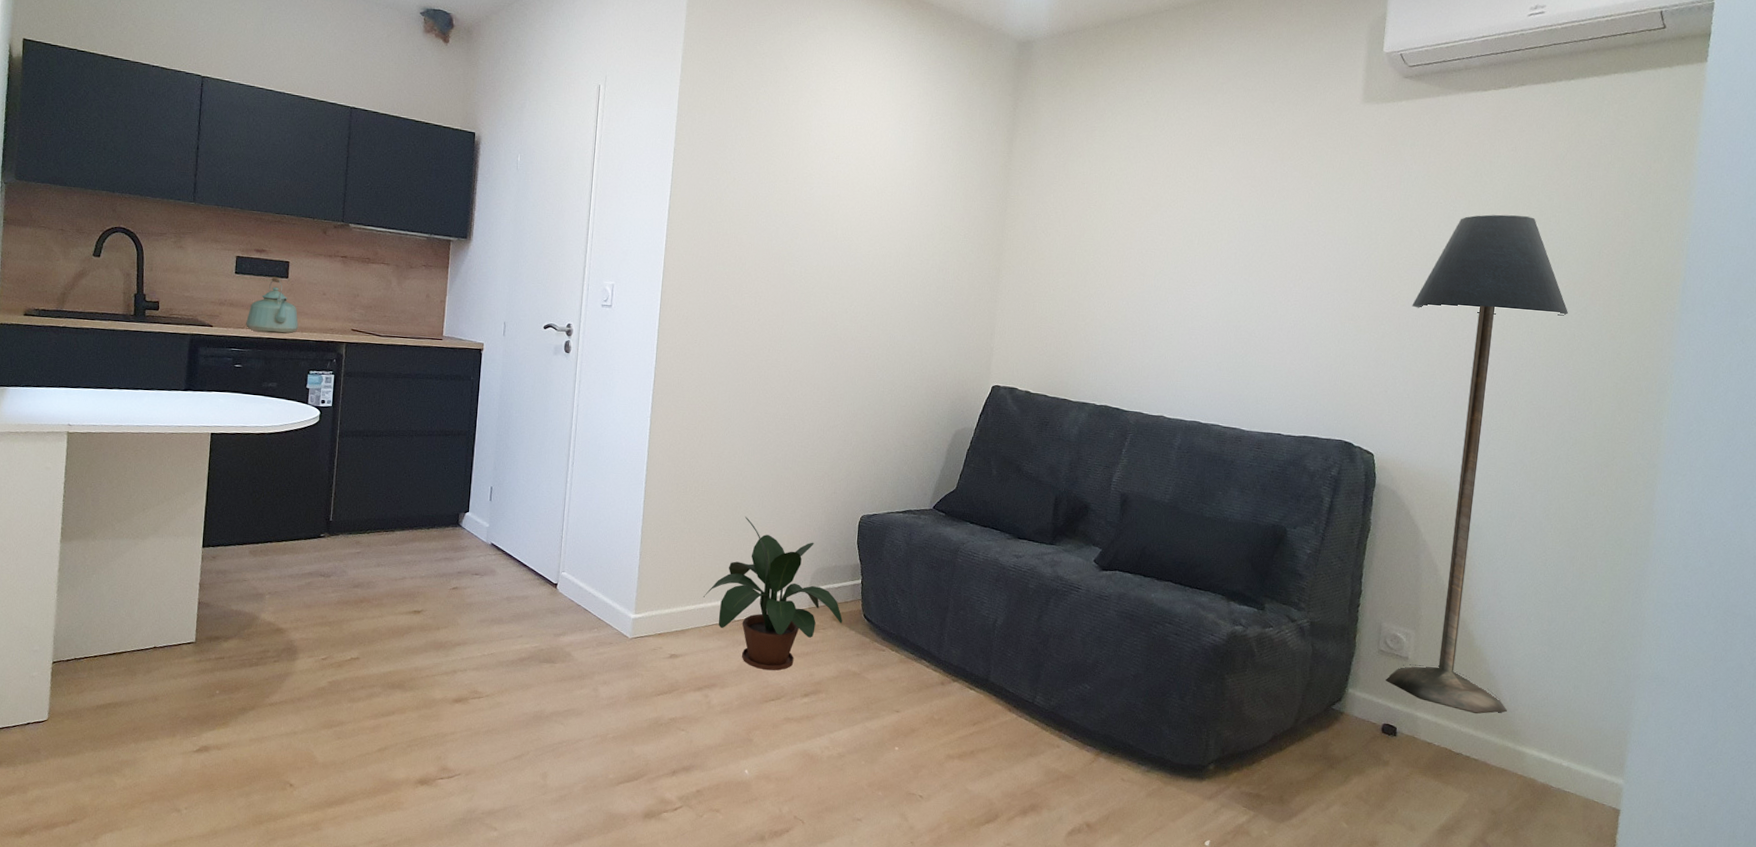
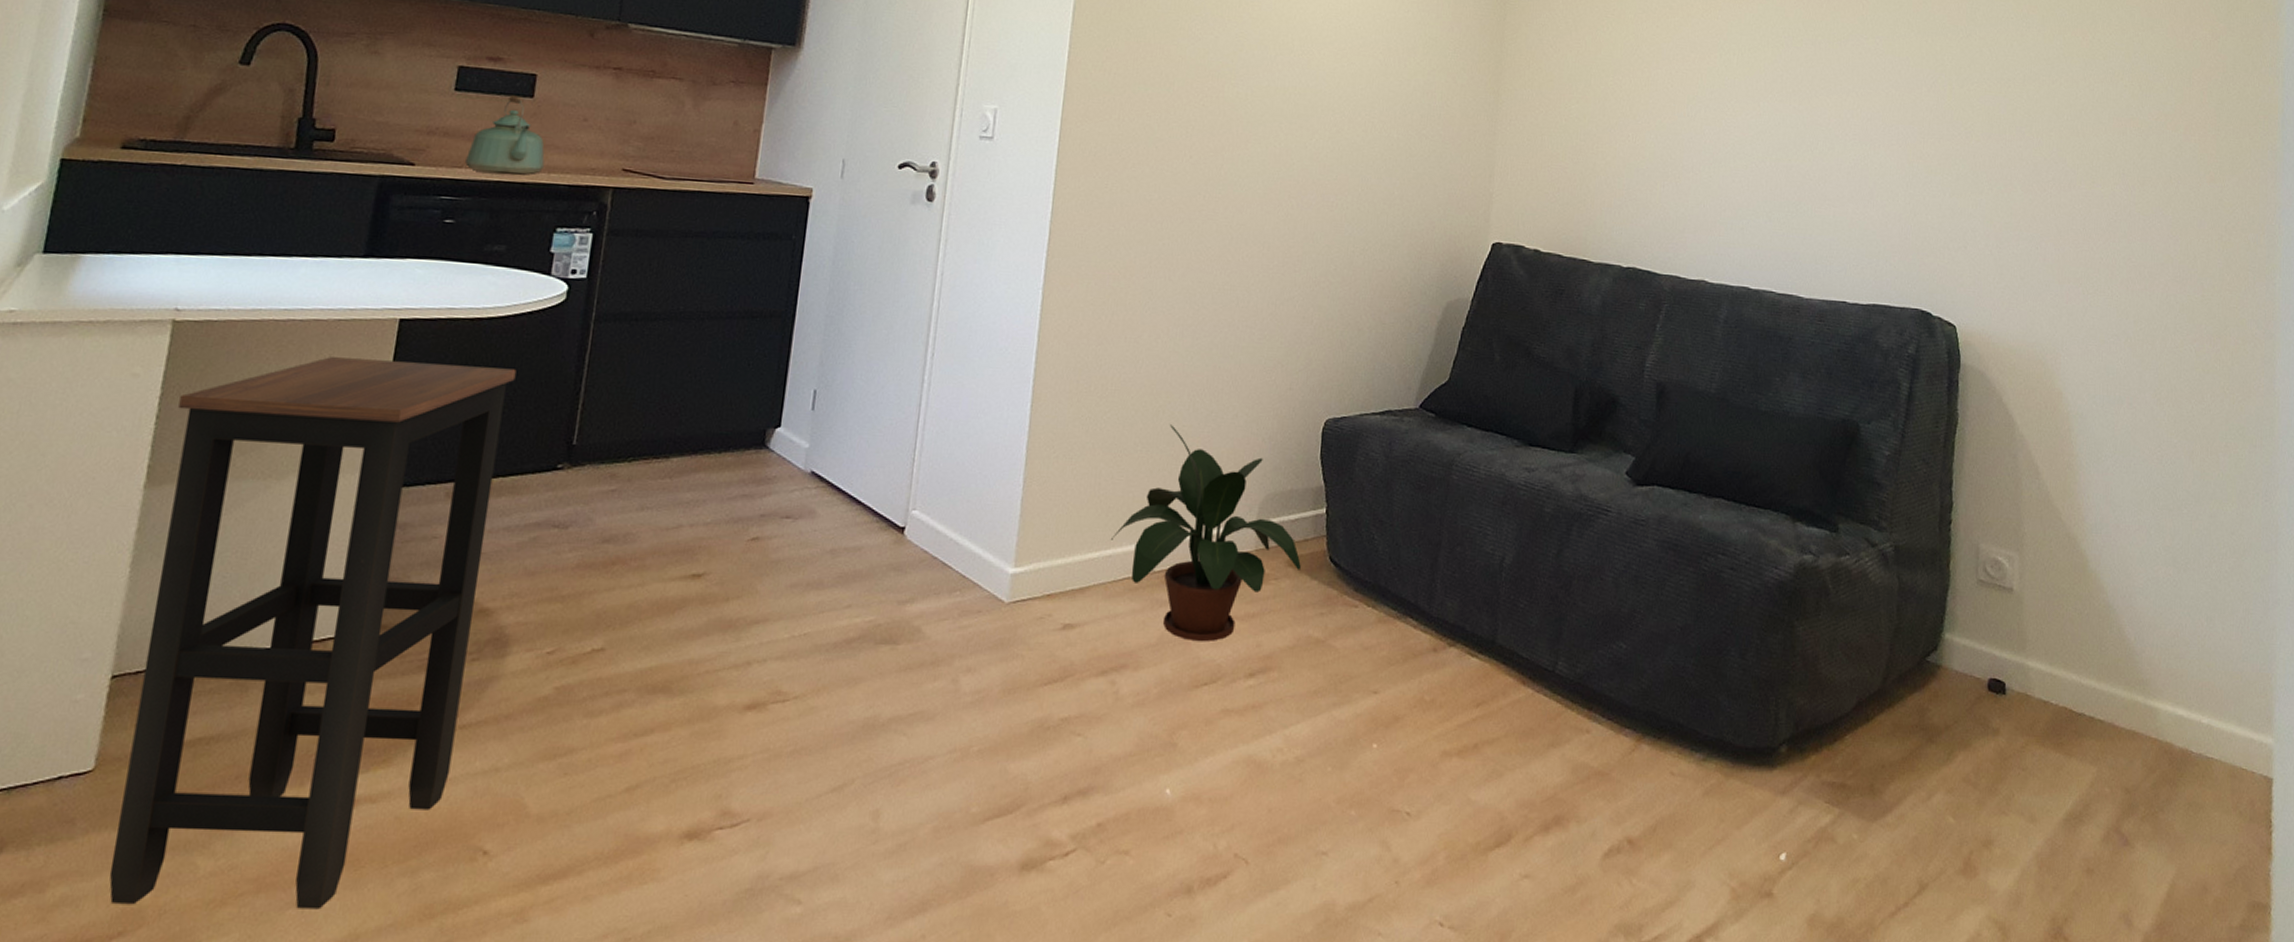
bar stool: none [63,458,290,814] -> present [109,357,517,910]
floor lamp: present [1386,215,1568,714] -> none [1988,33,2161,660]

